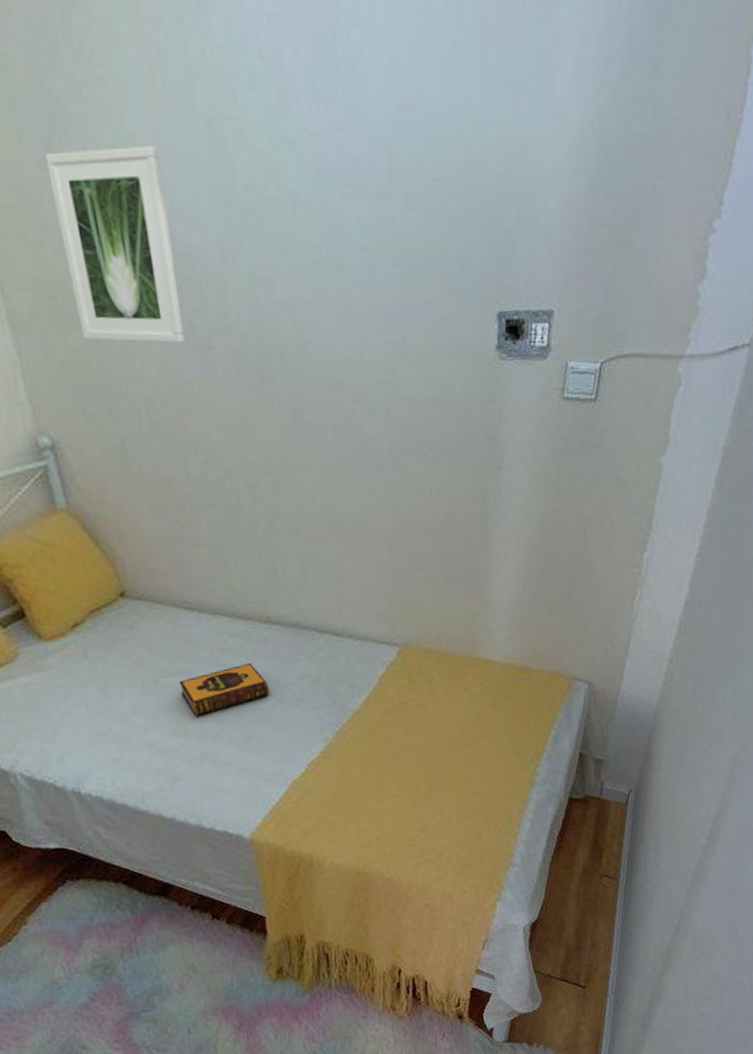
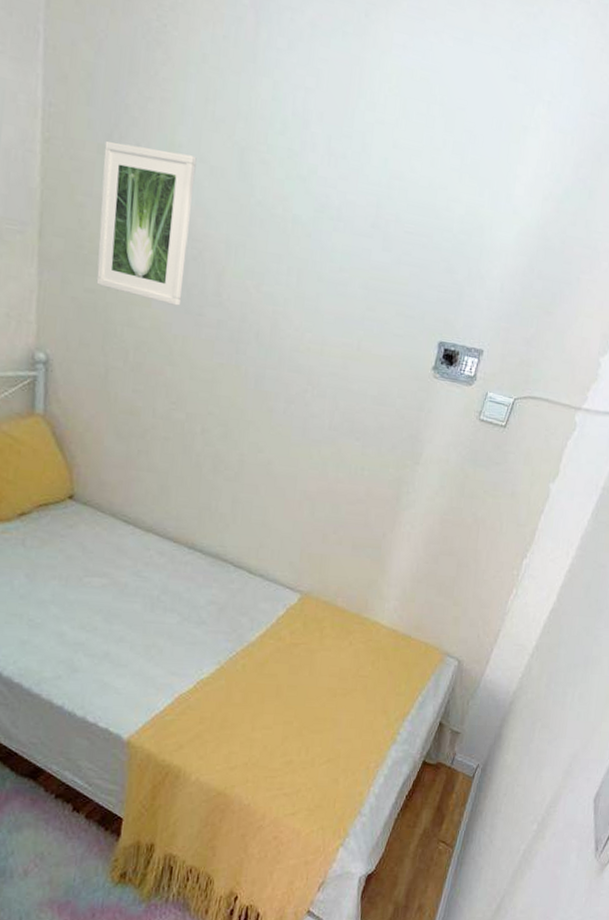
hardback book: present [179,663,270,717] -> none [99,580,180,618]

